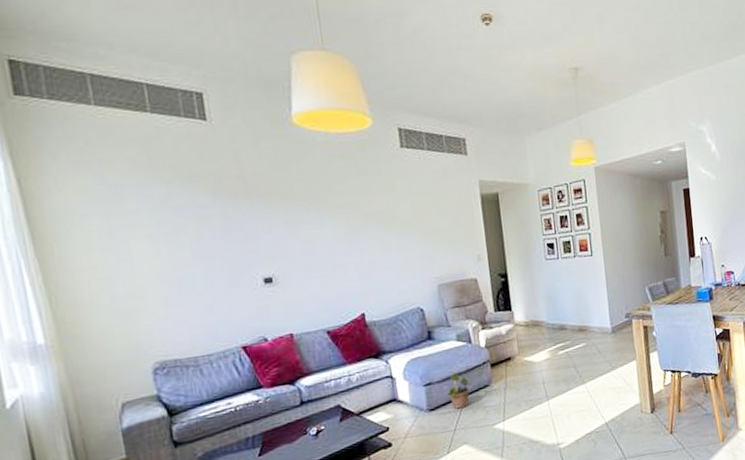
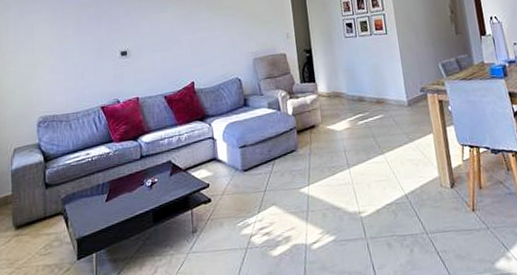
potted plant: present [447,372,473,409] -> none [259,137,282,171]

